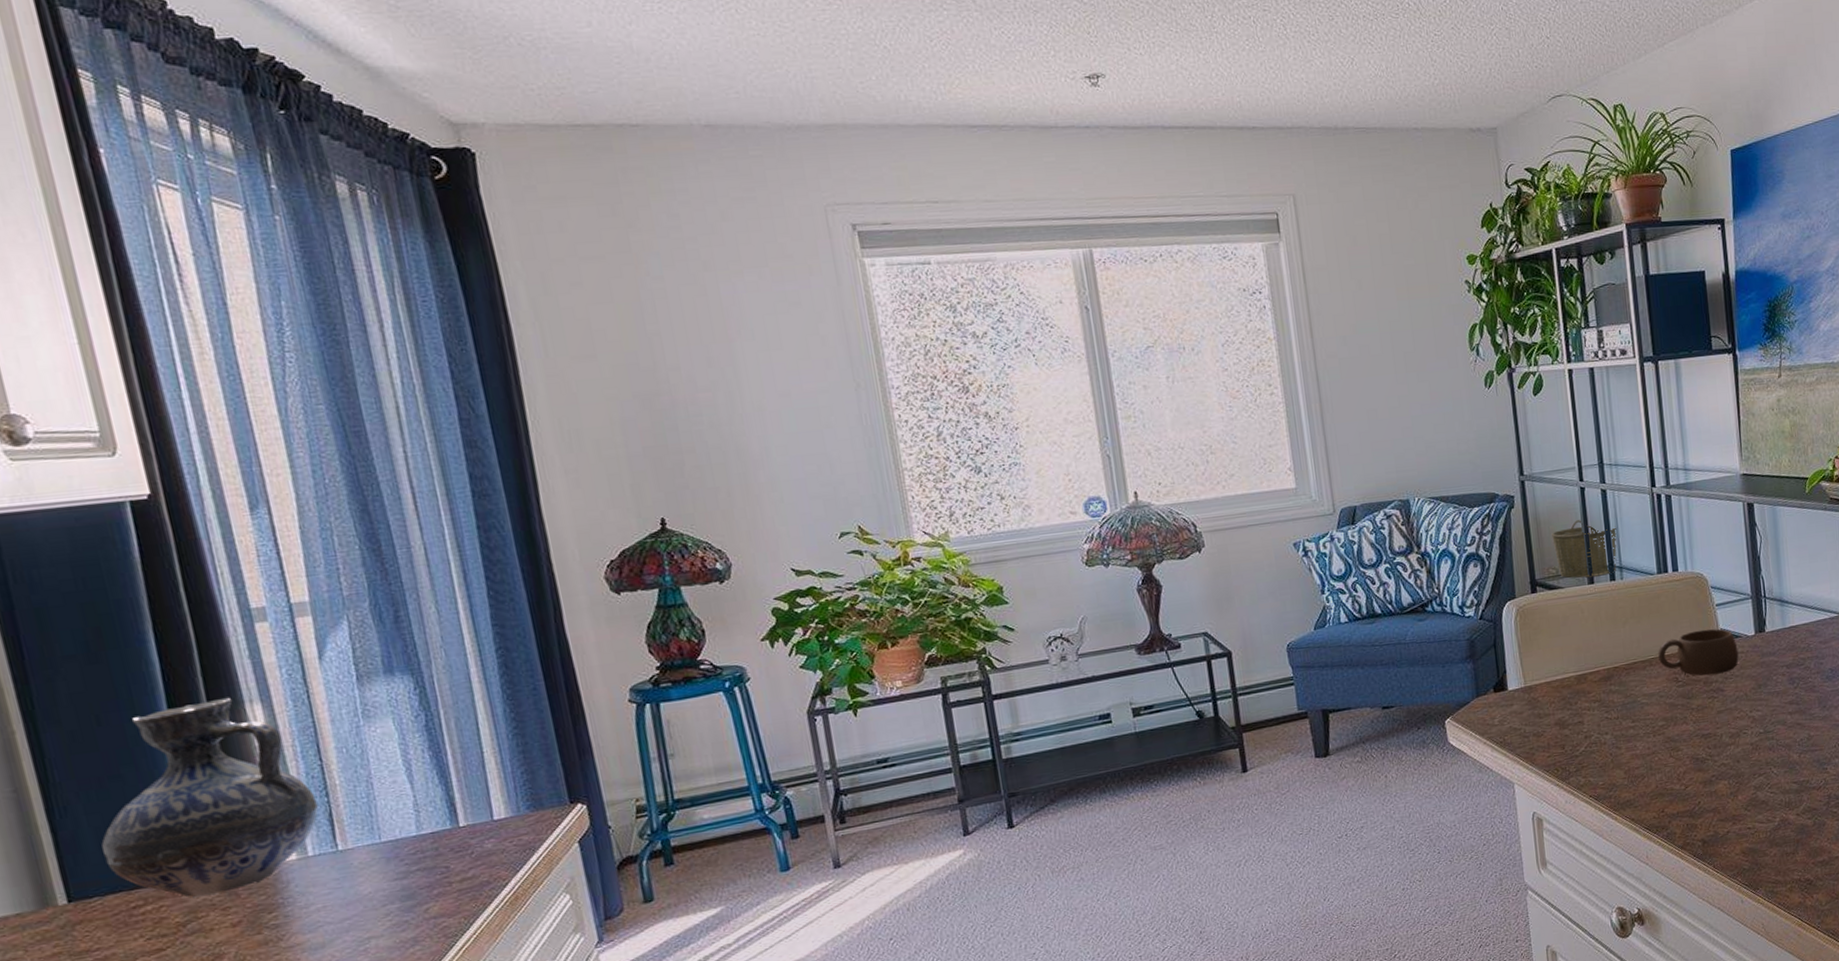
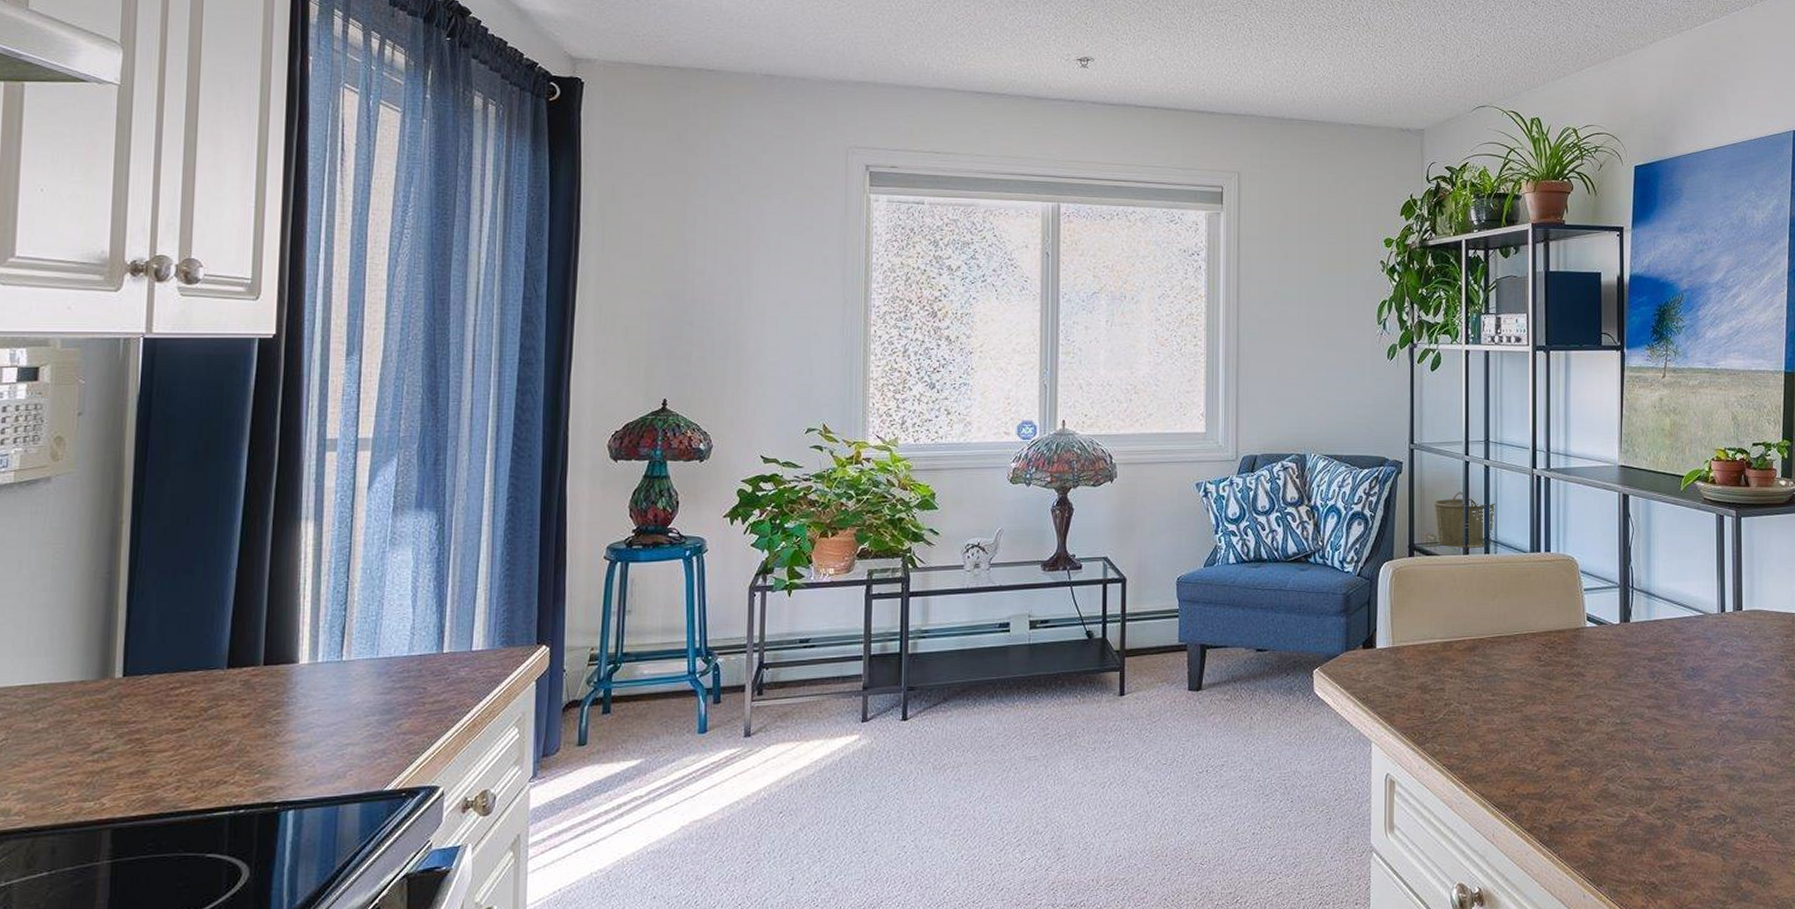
ceramic jug: present [101,697,319,898] -> none [161,513,336,686]
cup: present [1658,628,1739,676] -> none [1524,612,1602,659]

